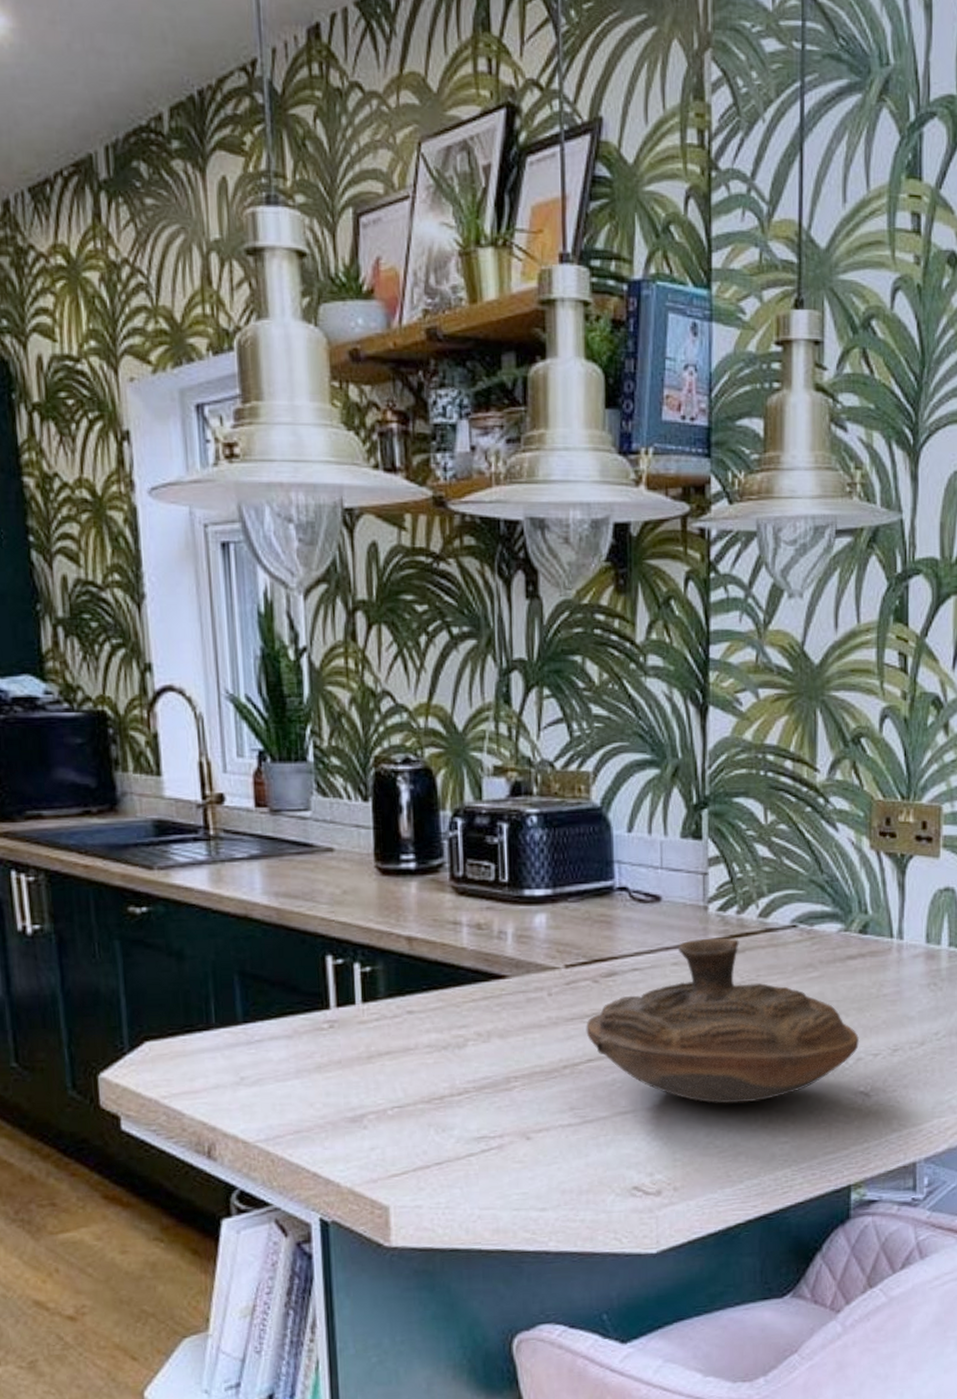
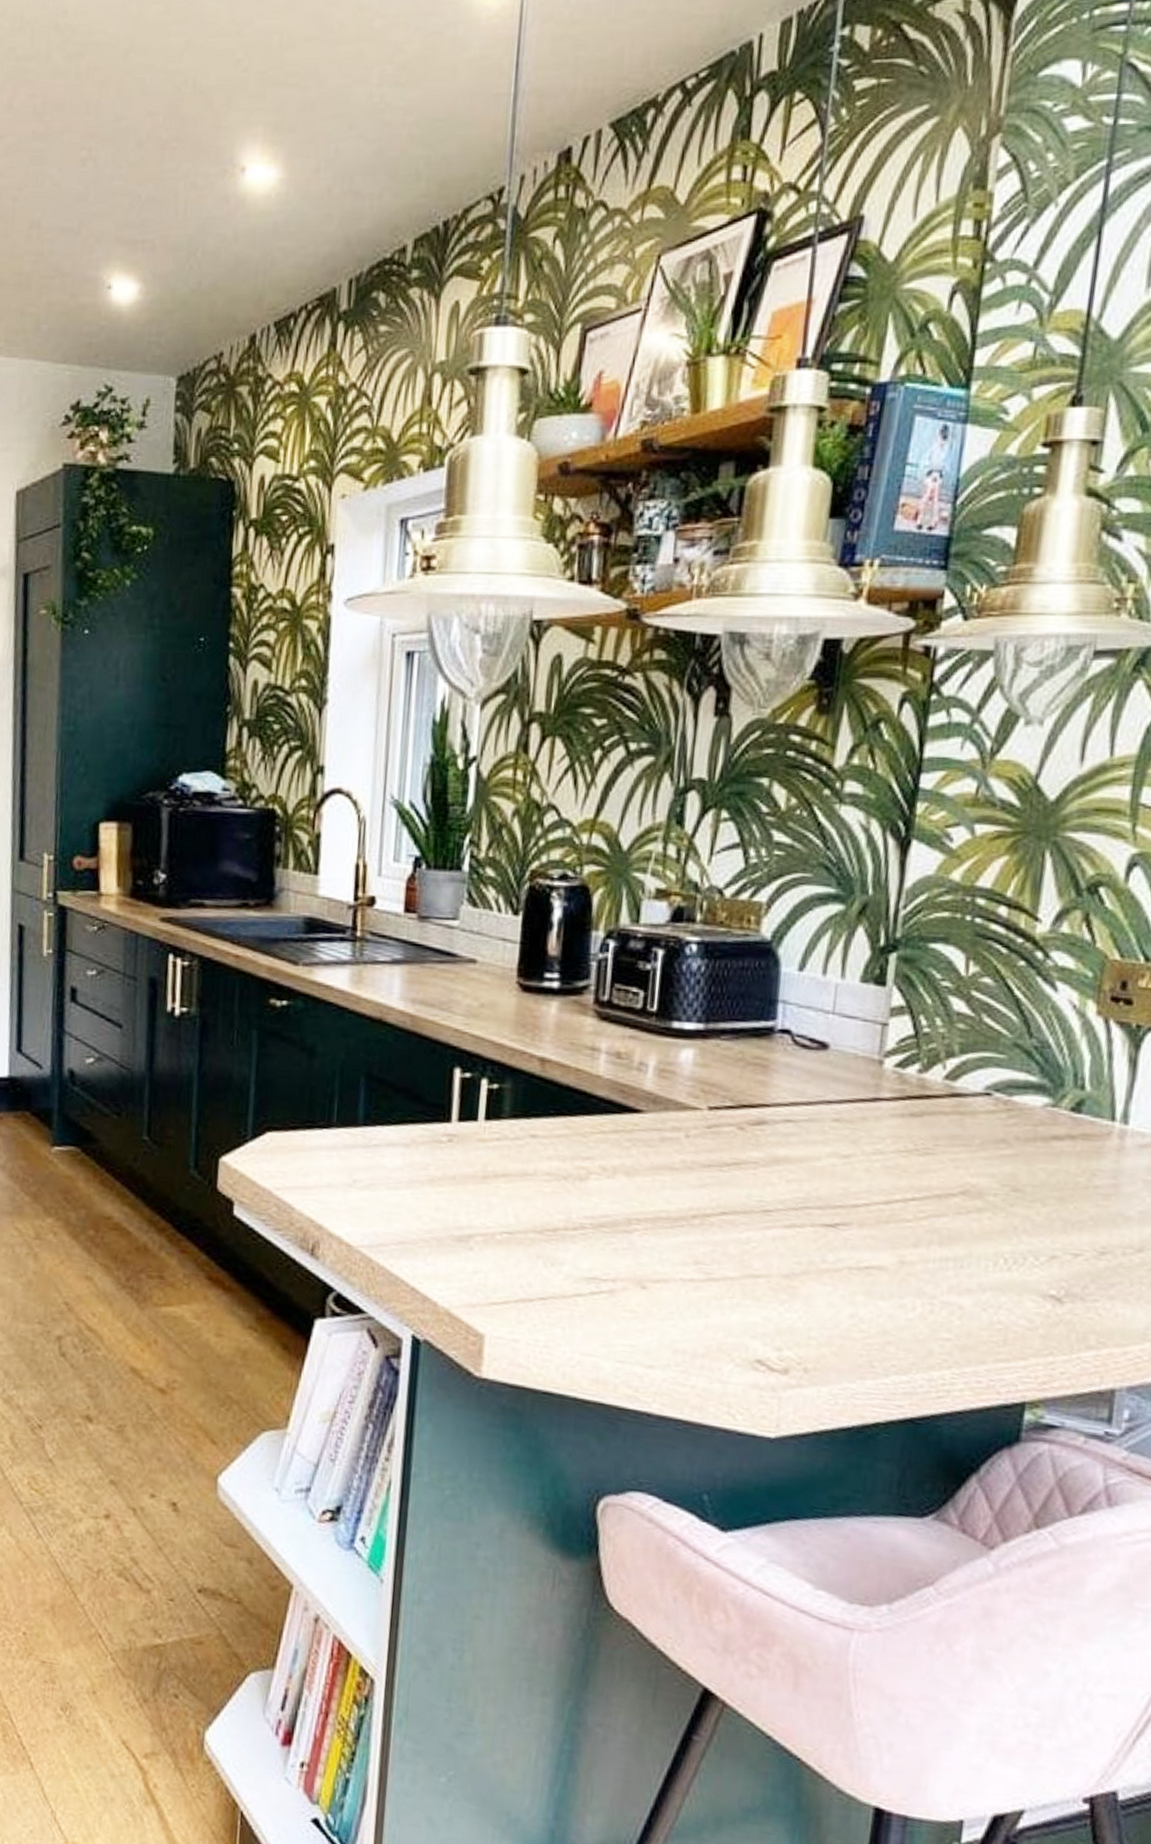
decorative bowl: present [586,937,860,1104] -> none [723,1095,1057,1287]

